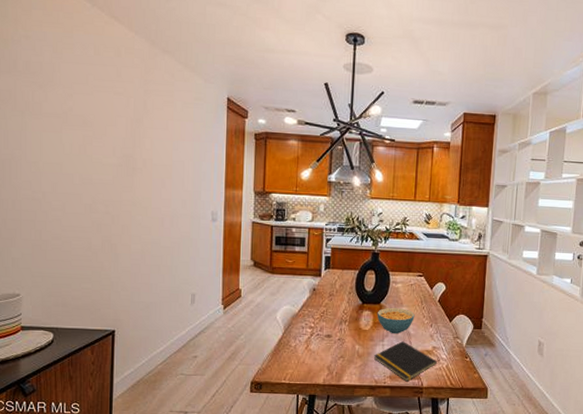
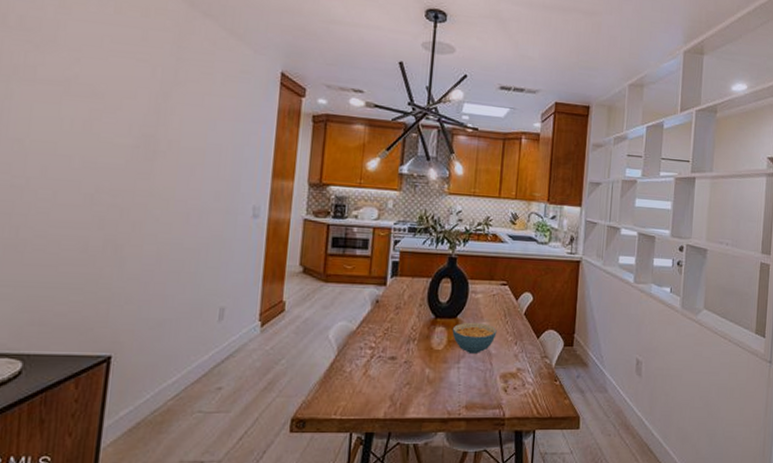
notepad: present [374,341,438,382] -> none [448,363,523,412]

